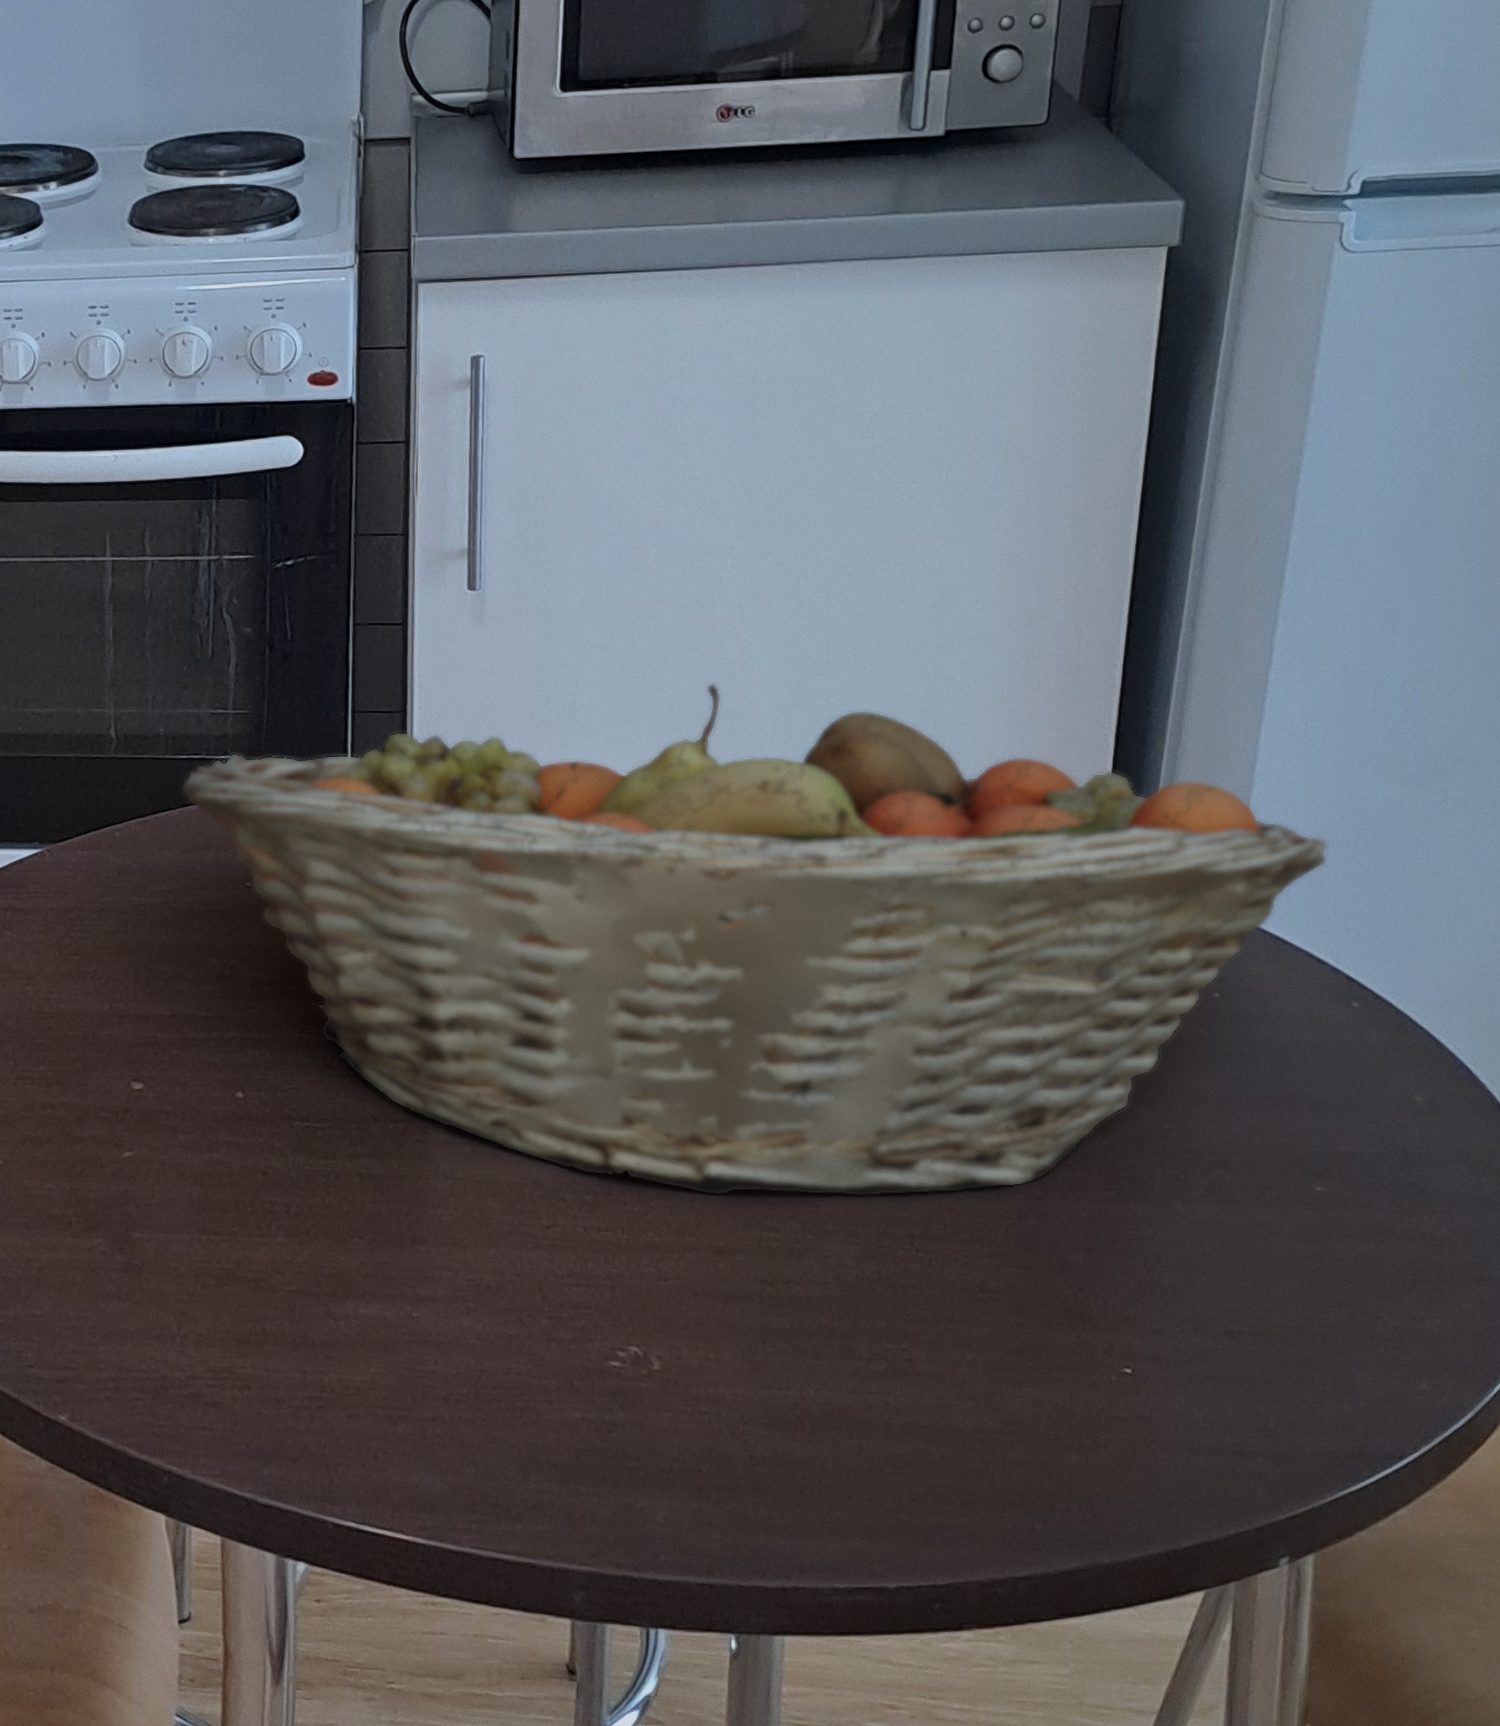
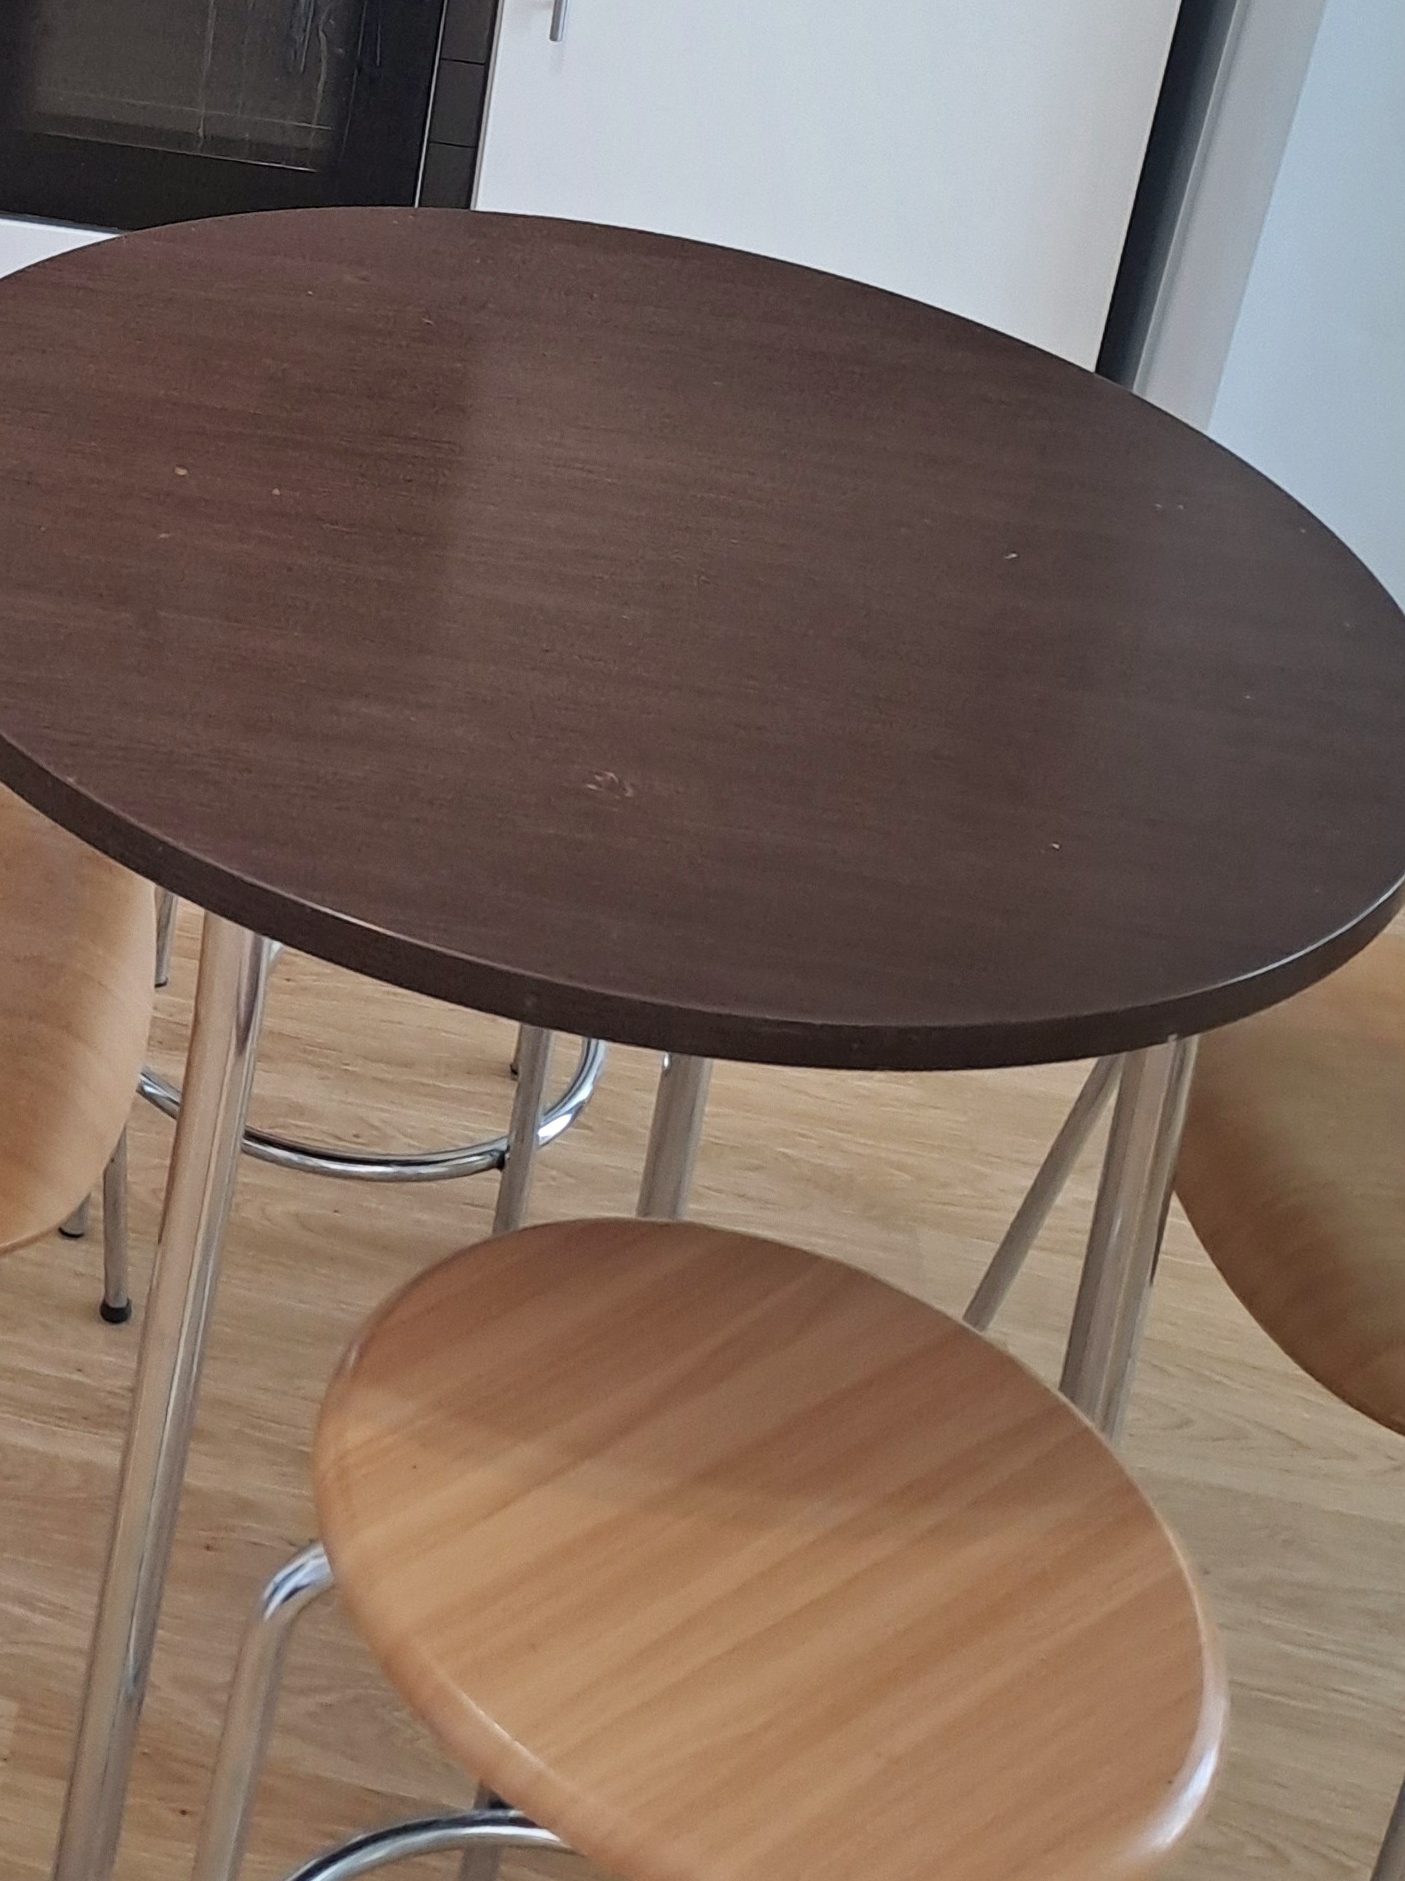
fruit basket: present [180,683,1328,1198] -> none [258,157,1298,664]

